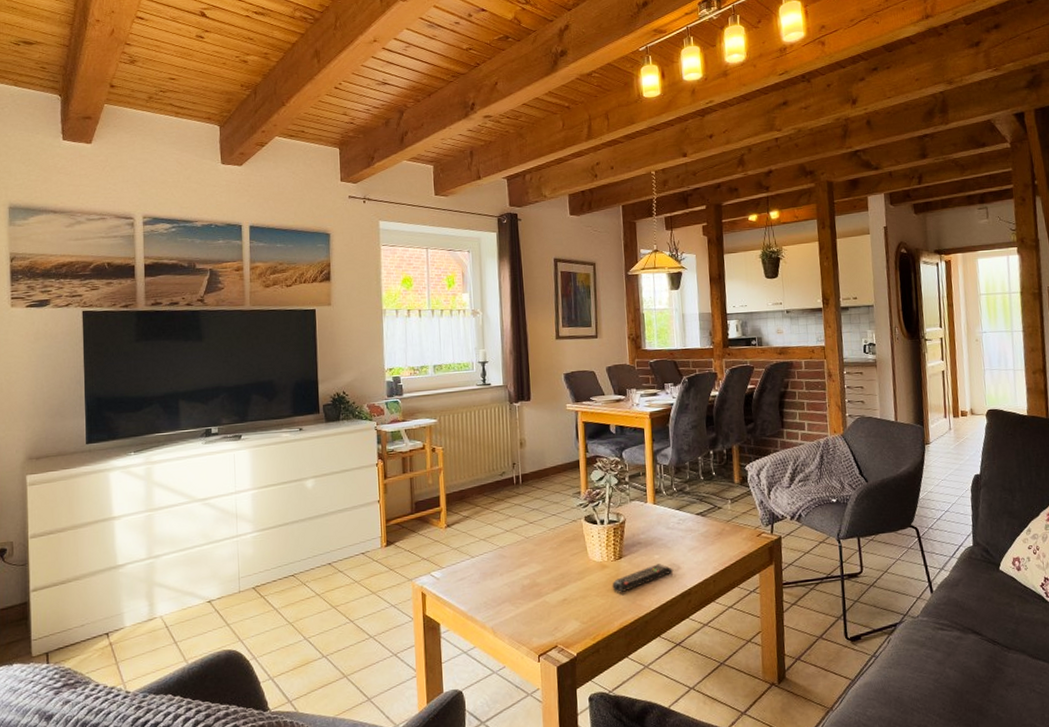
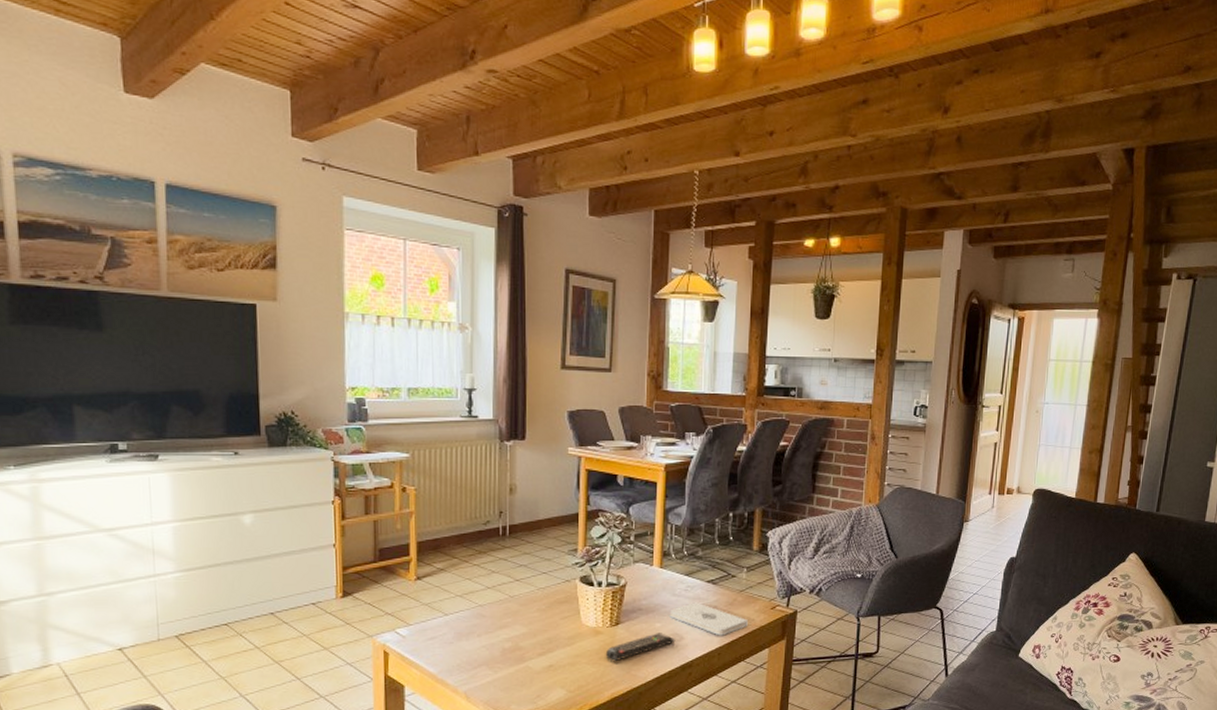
notepad: none [665,534,737,564] -> present [669,602,748,636]

